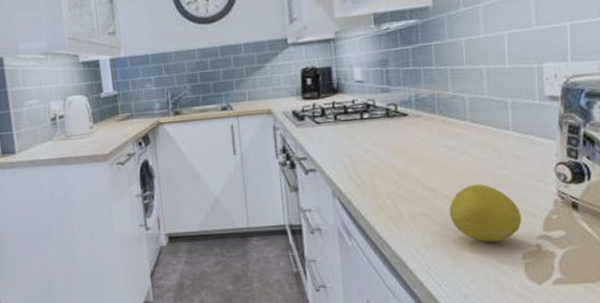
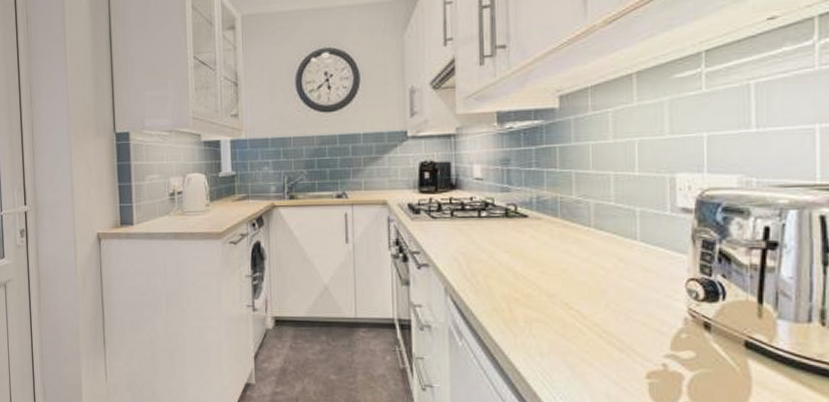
lemon: present [448,184,522,243] -> none [567,295,648,358]

